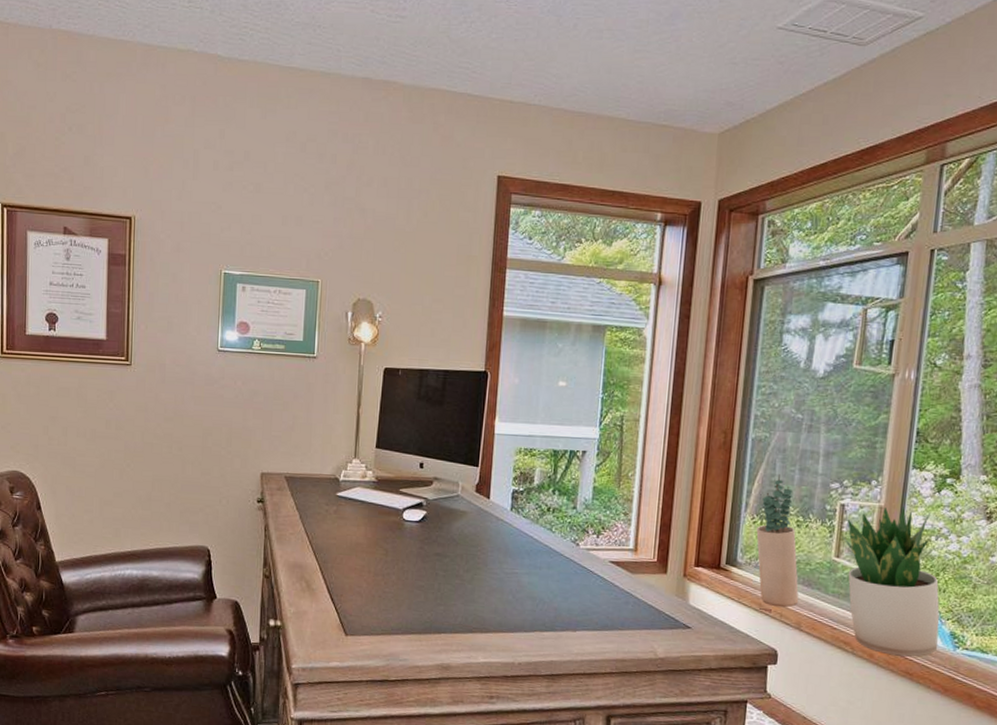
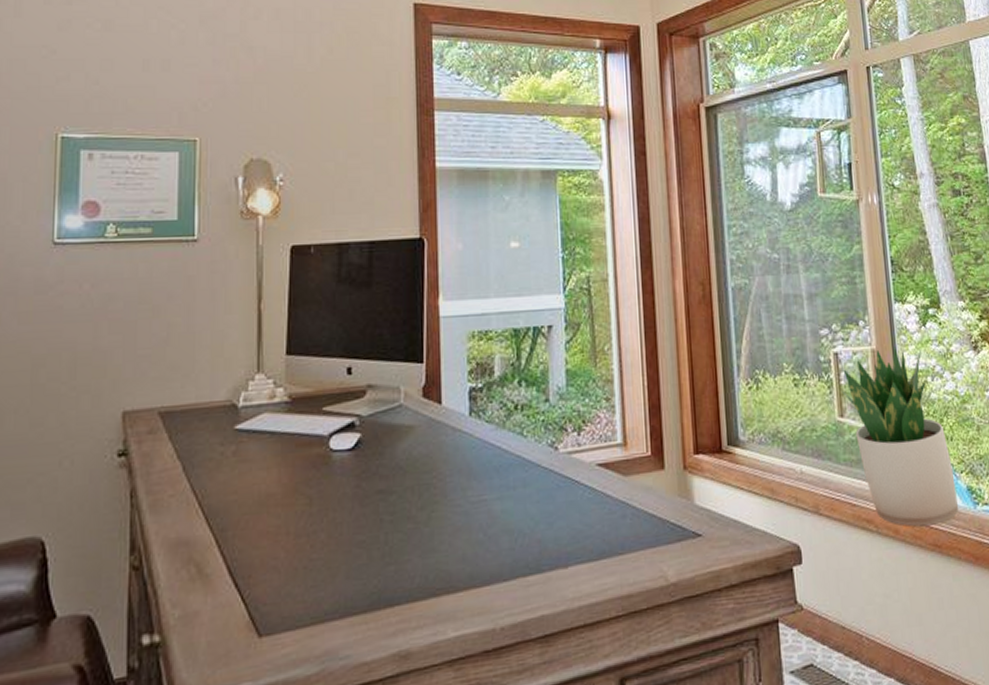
vase: present [756,474,799,608] -> none [753,326,812,490]

